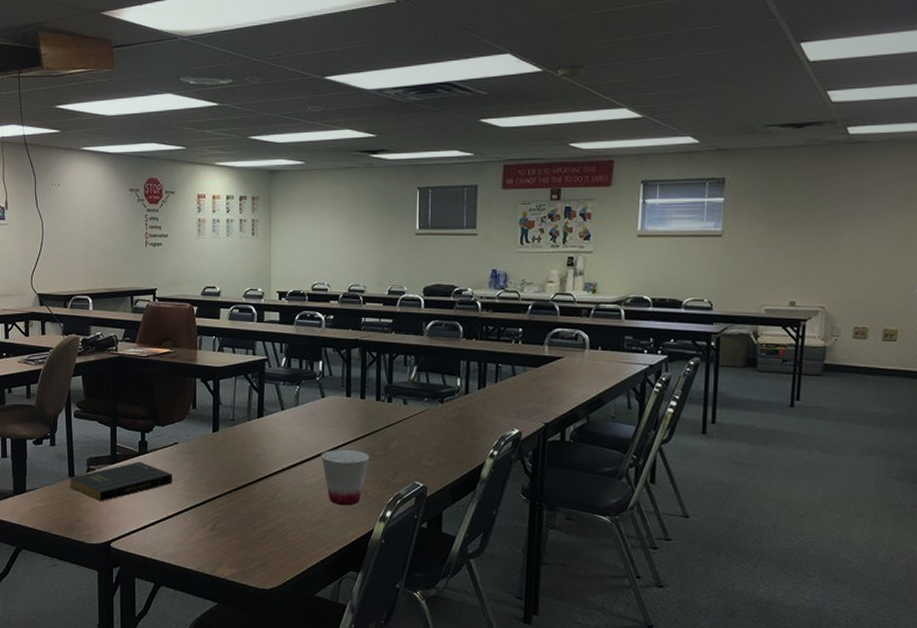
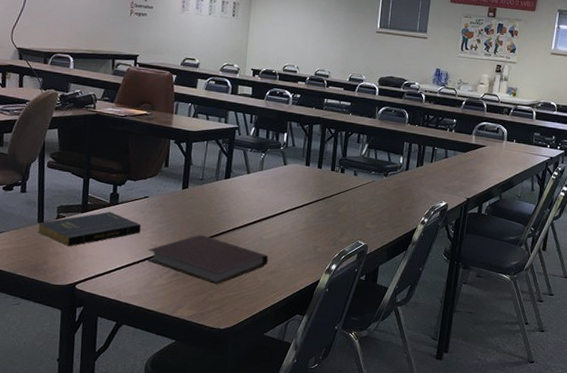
notebook: none [181,482,313,539] -> present [147,234,269,285]
cup: present [321,449,370,506] -> none [279,210,322,259]

